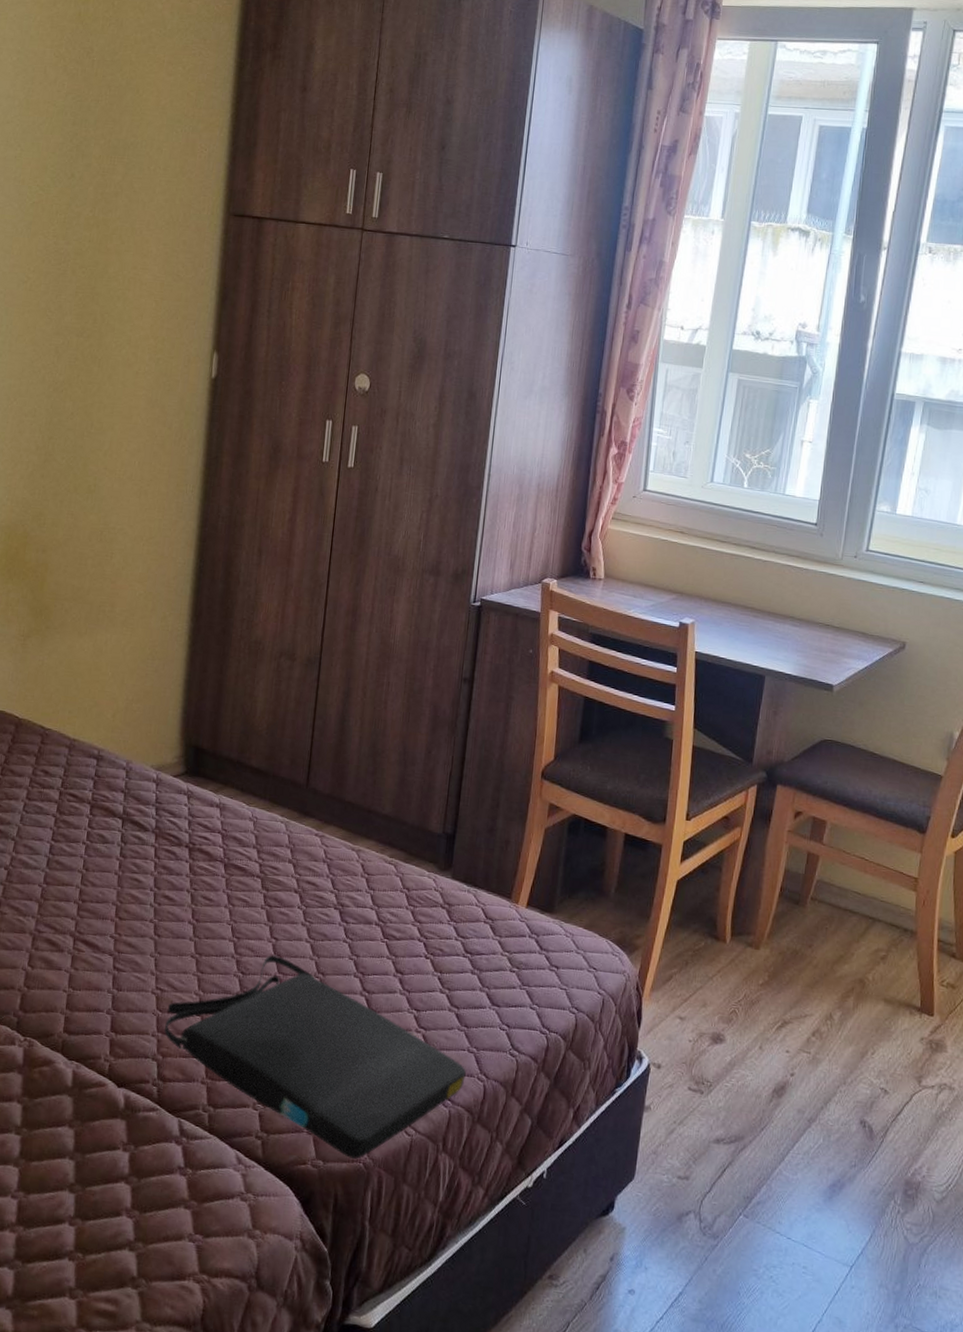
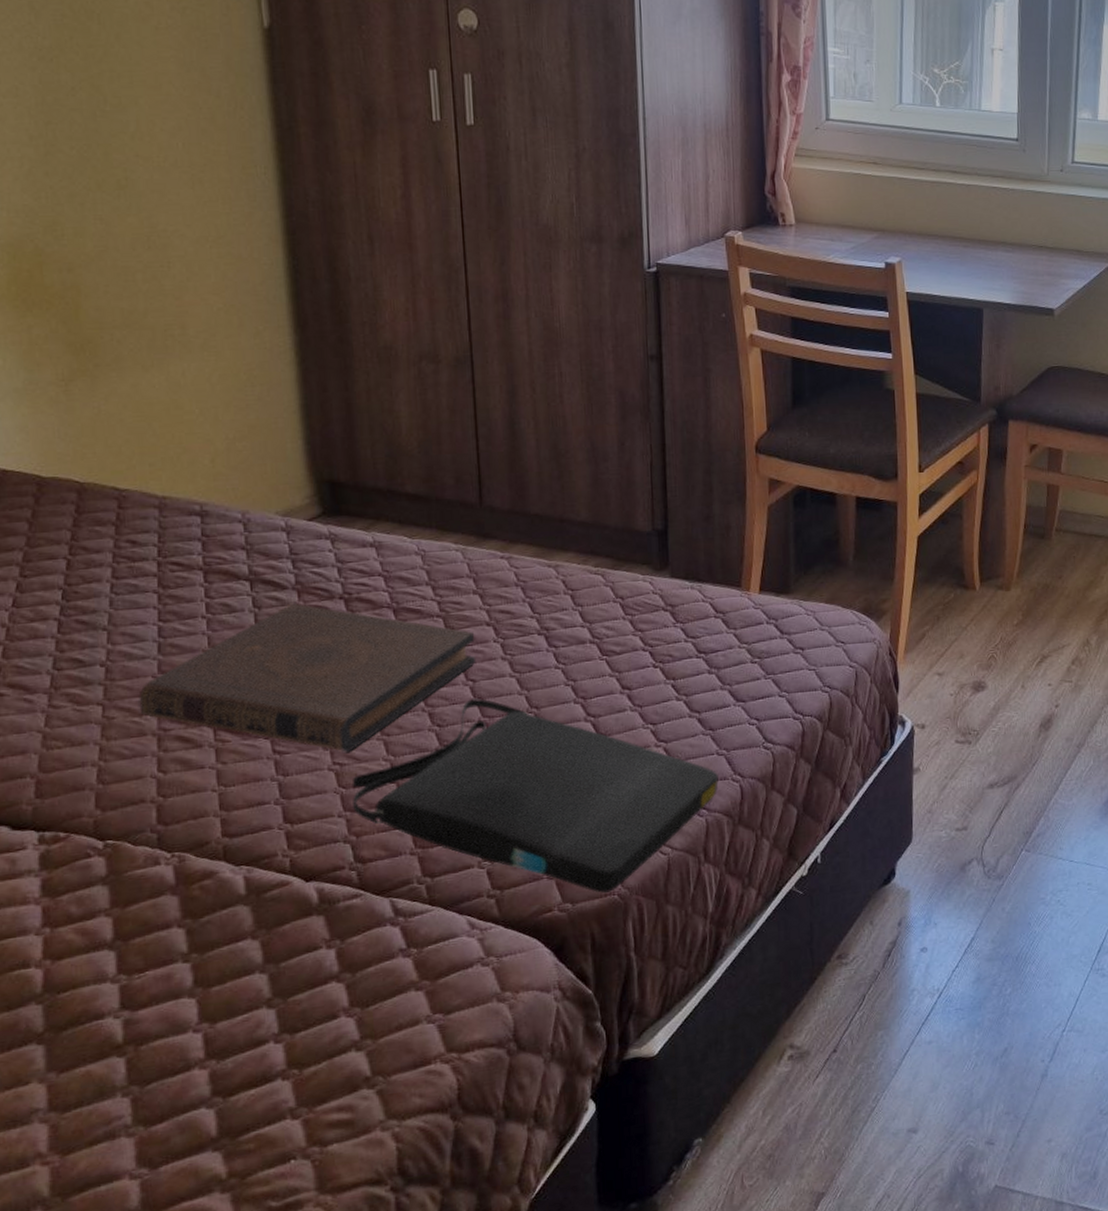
book: none [25,844,284,981] -> present [138,603,477,752]

